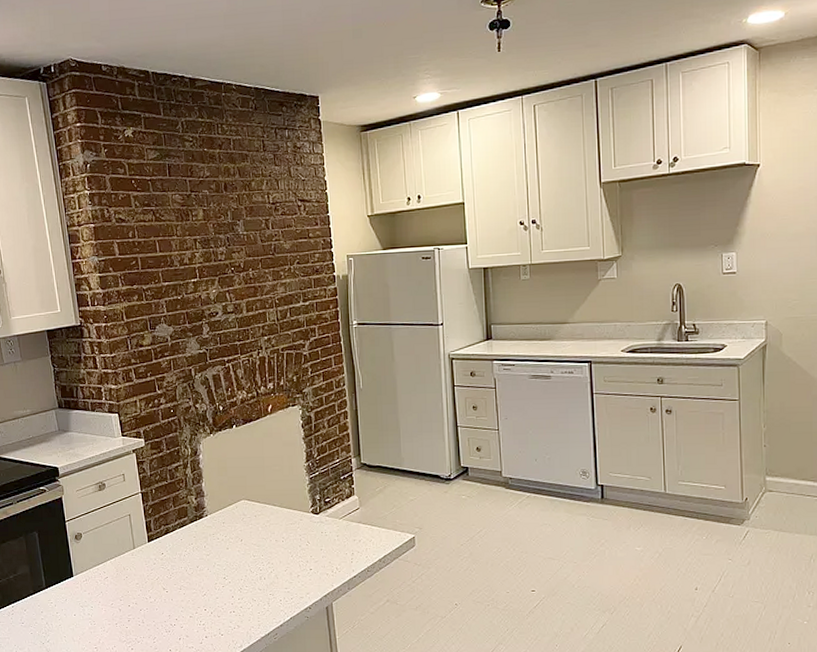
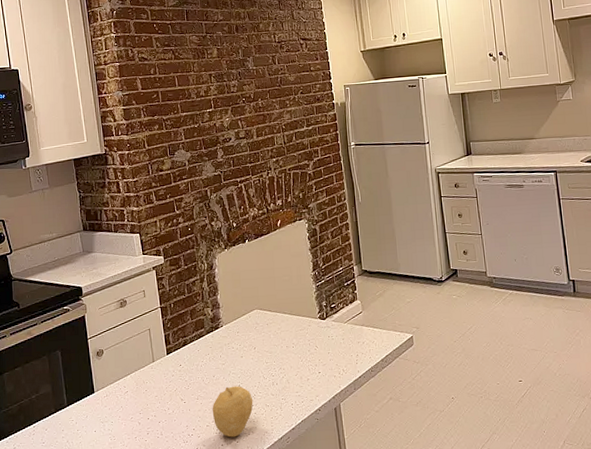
fruit: none [195,578,239,630] -> present [212,386,253,438]

